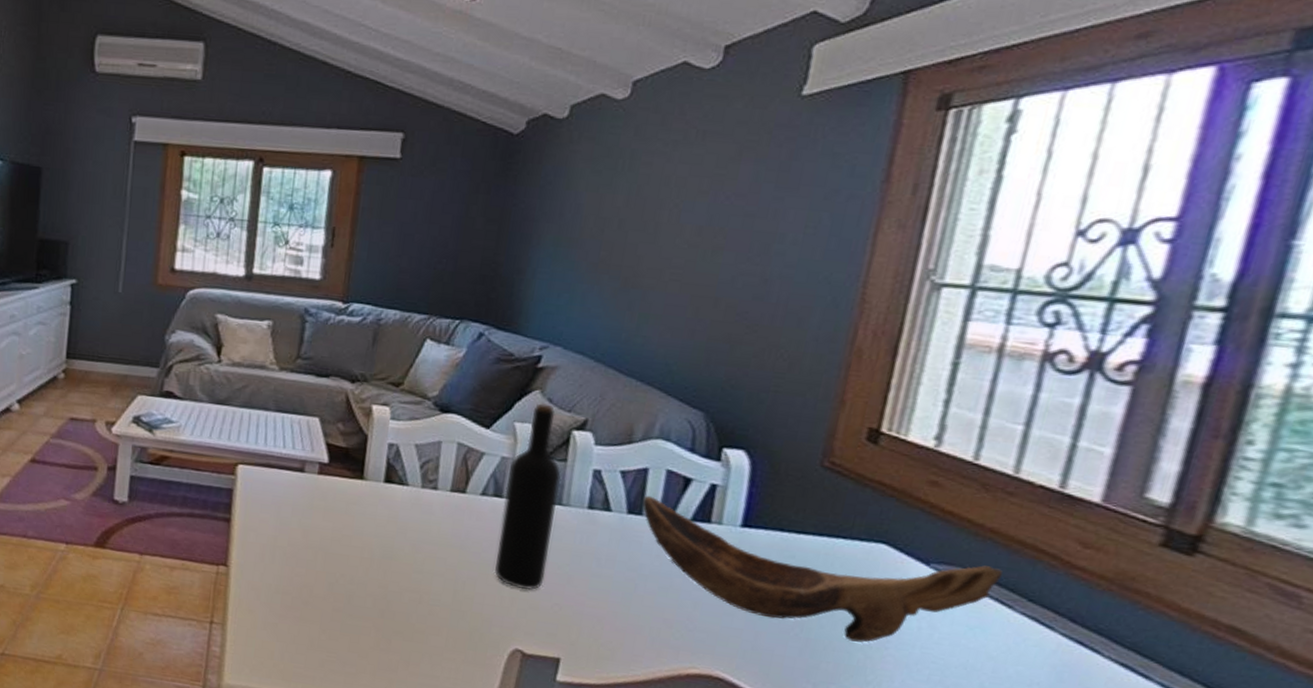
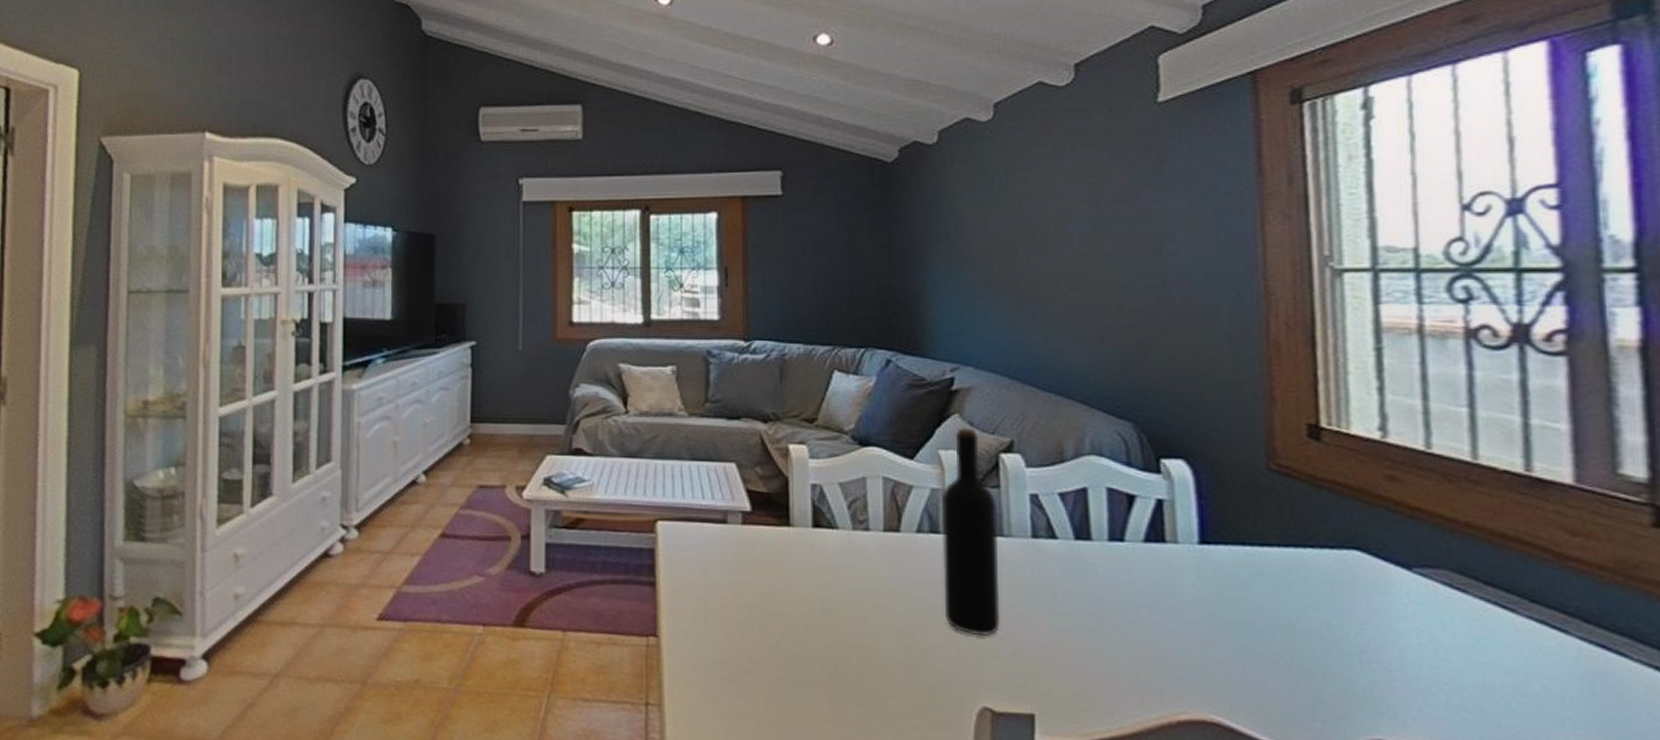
decorative bowl: present [642,495,1003,643] -> none [1088,517,1494,667]

